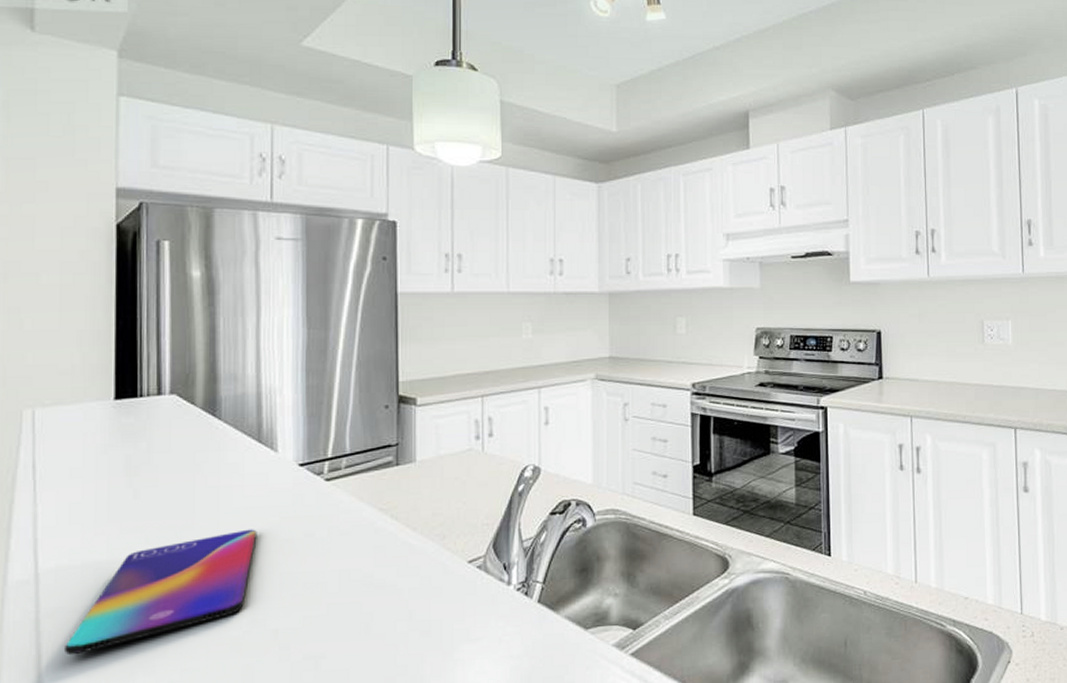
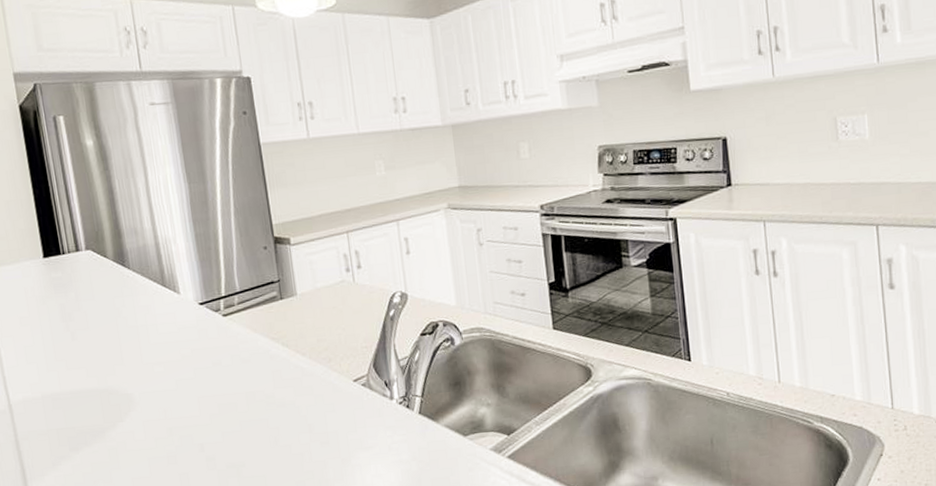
smartphone: present [65,529,257,655] -> none [41,361,175,469]

